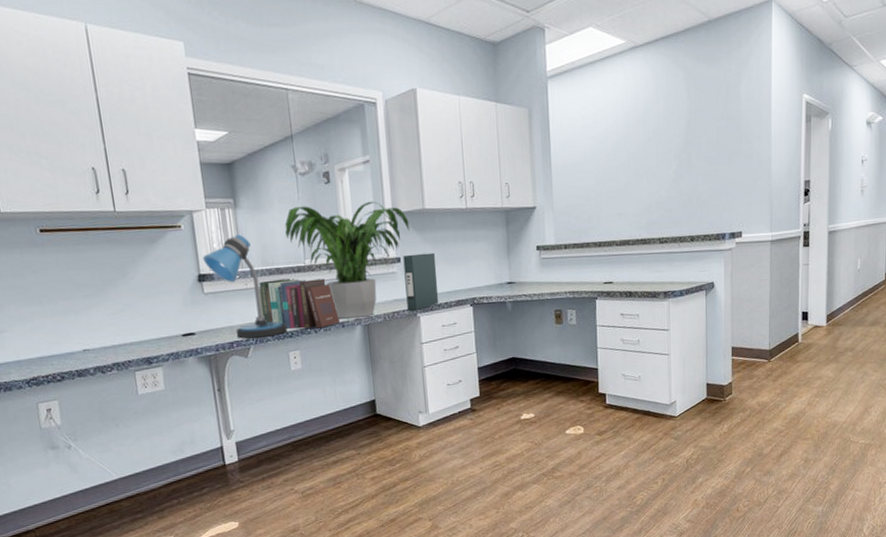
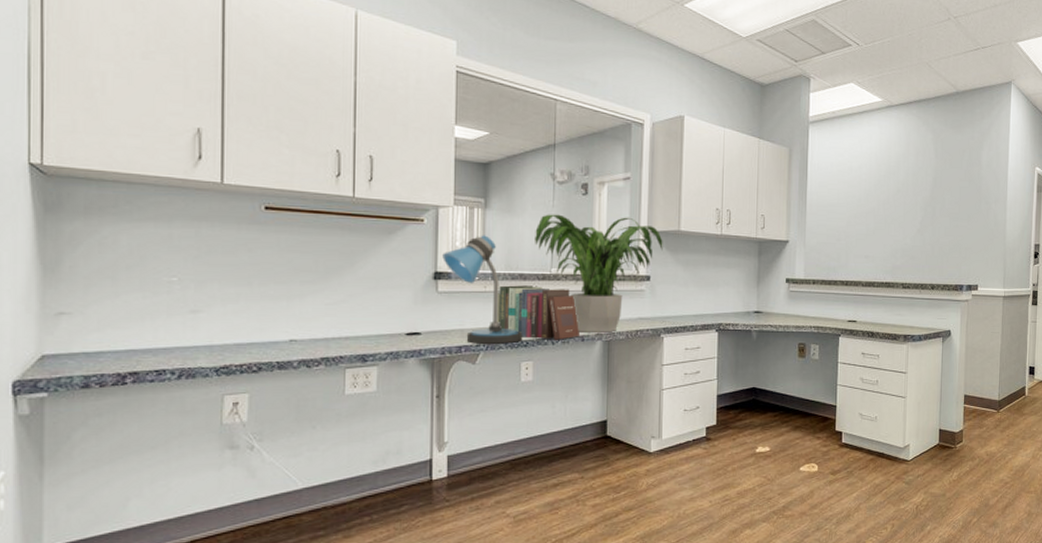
binder: present [403,252,439,311] -> none [652,274,686,330]

